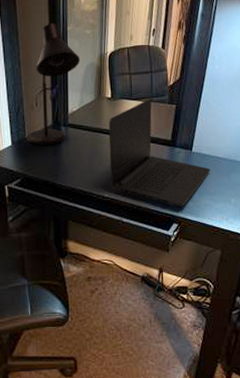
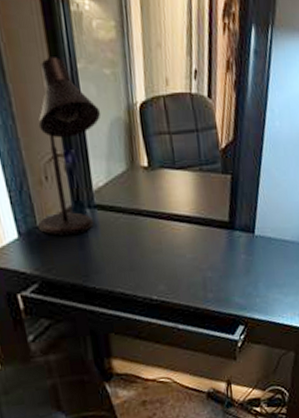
laptop: present [108,98,211,207] -> none [147,166,278,305]

